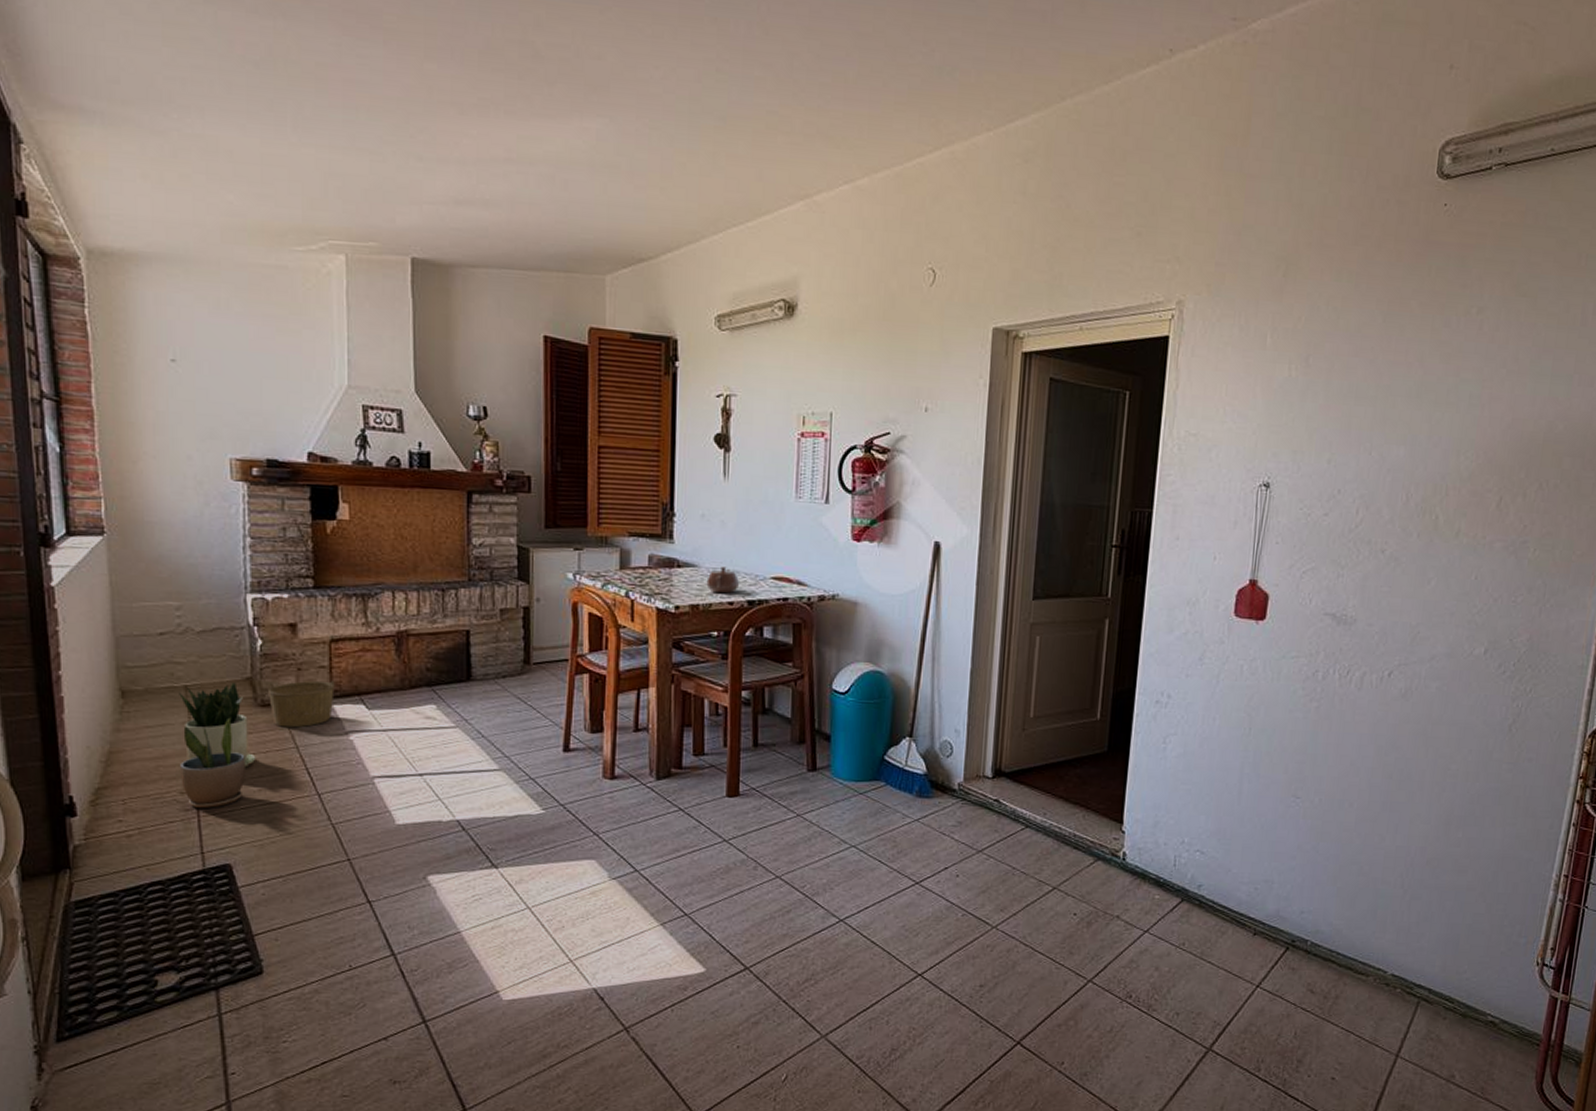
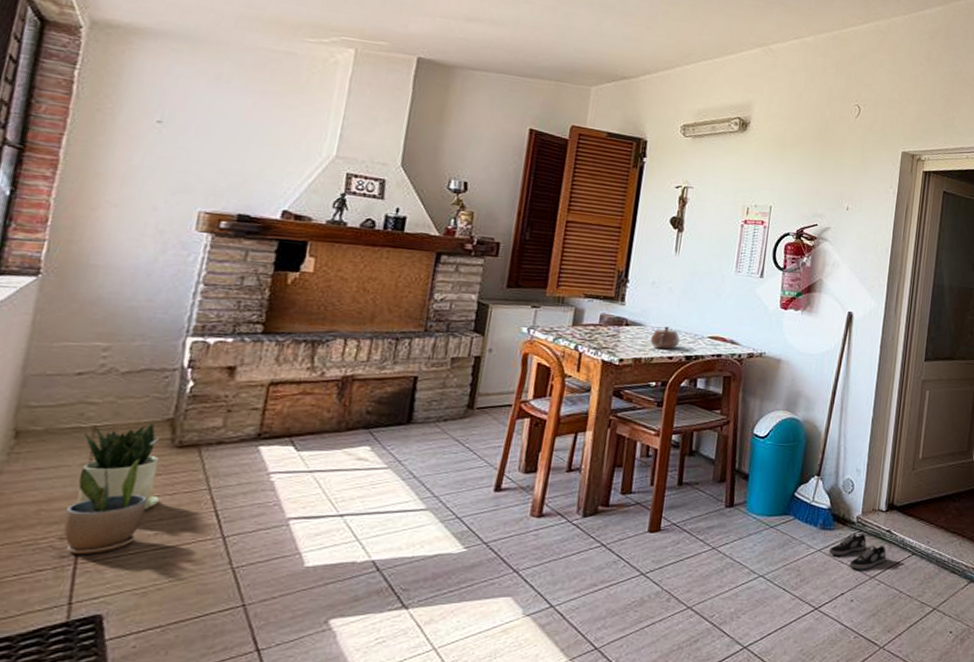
basket: present [267,681,335,728] -> none [188,422,266,469]
shoe: none [928,801,996,843] -> present [829,532,887,570]

